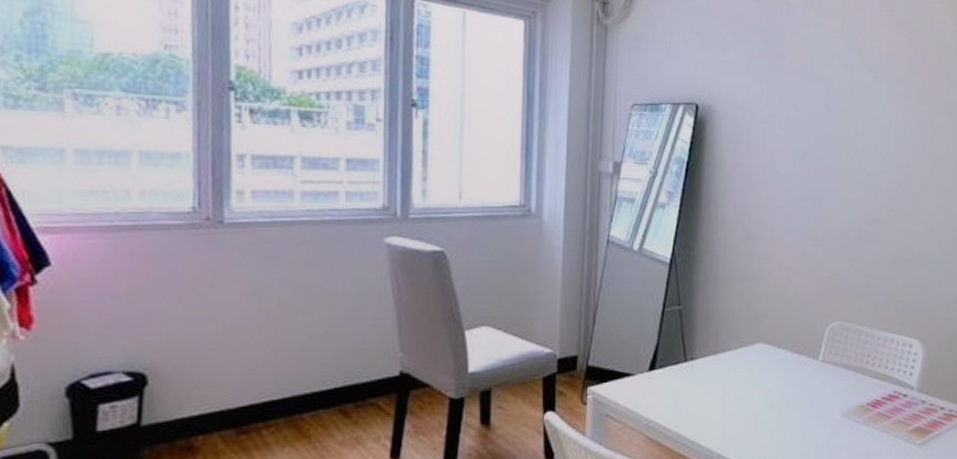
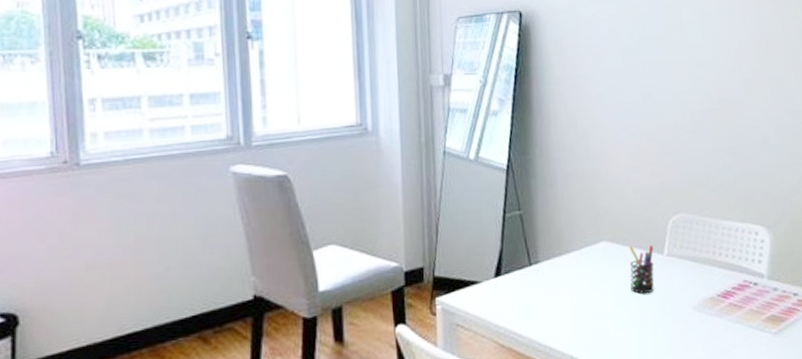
pen holder: none [783,349,809,397] -> present [629,245,654,294]

